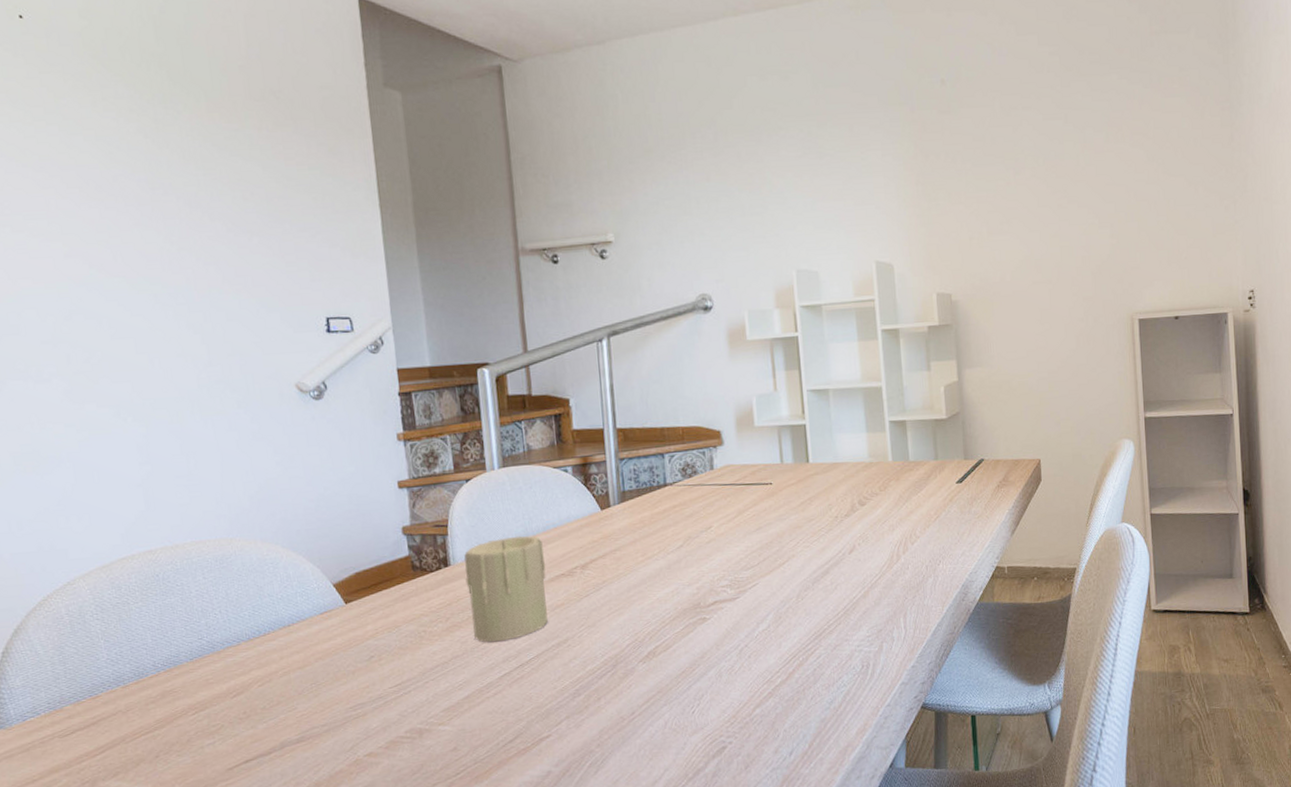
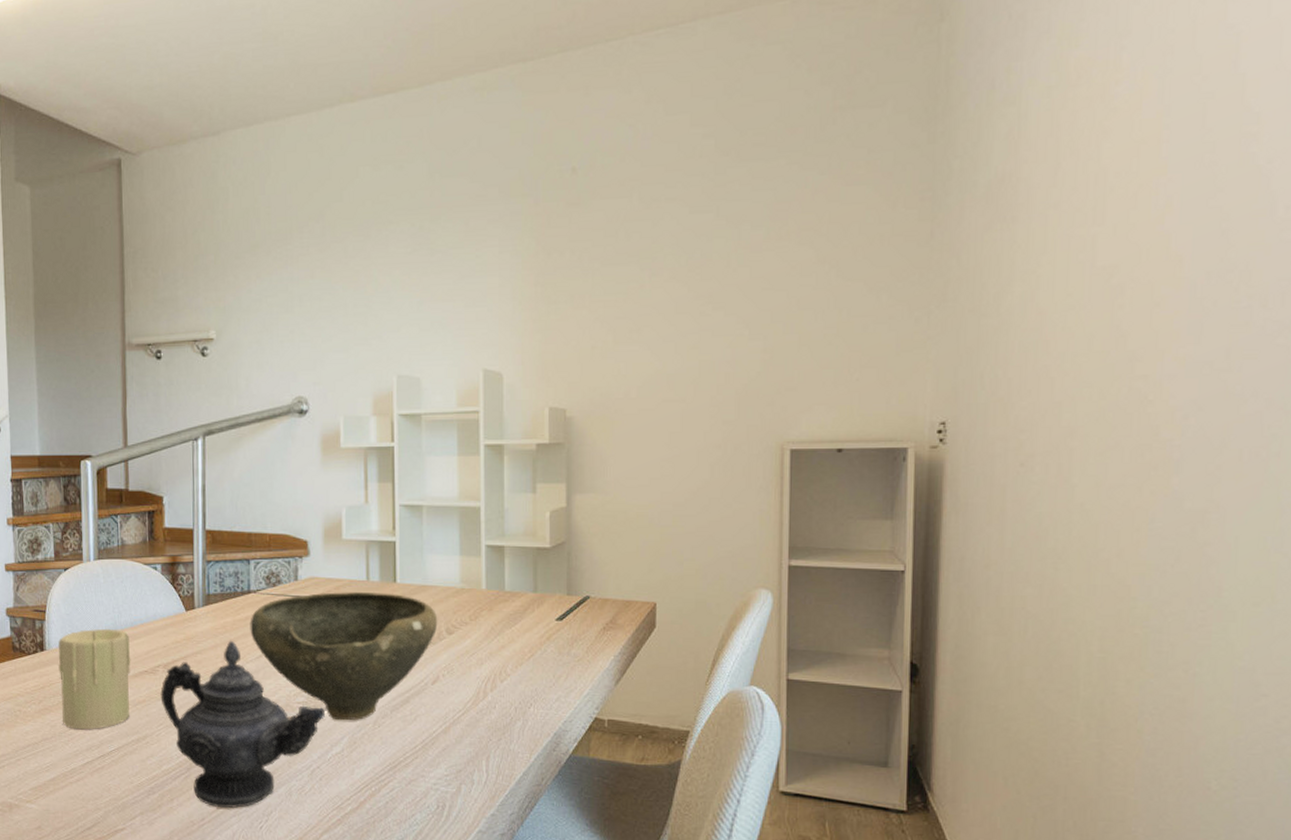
teapot: none [579,533,749,699] -> present [160,640,325,809]
bowl: none [668,473,851,599] -> present [250,592,438,721]

